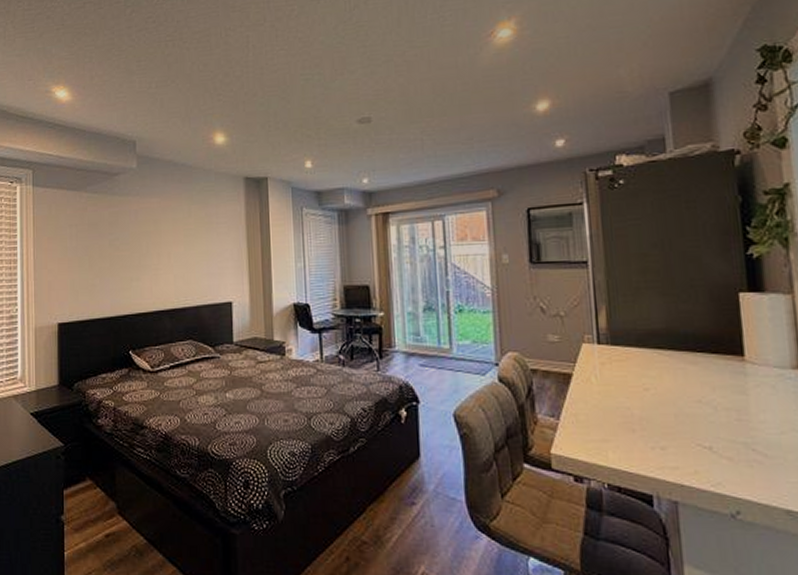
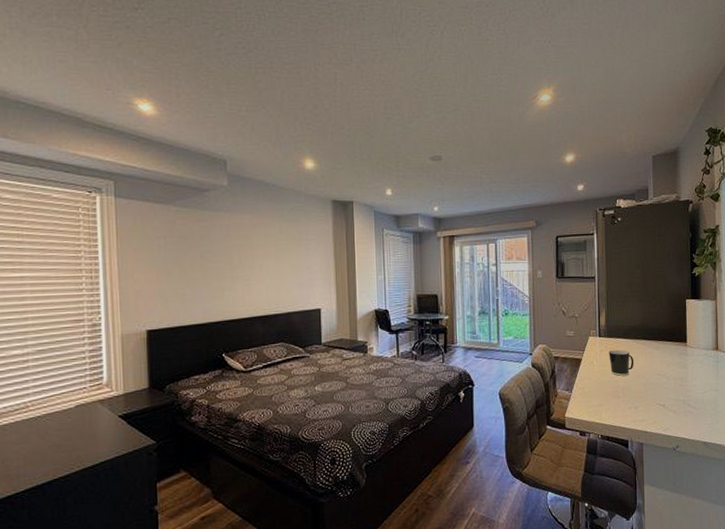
mug: none [614,362,657,400] -> present [609,349,634,376]

